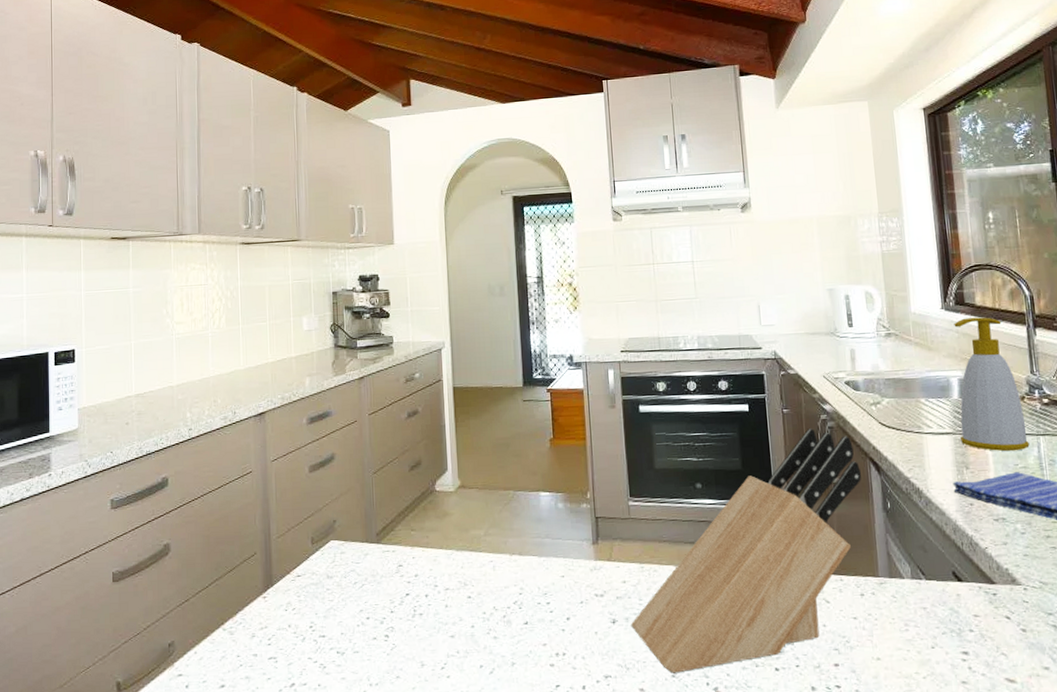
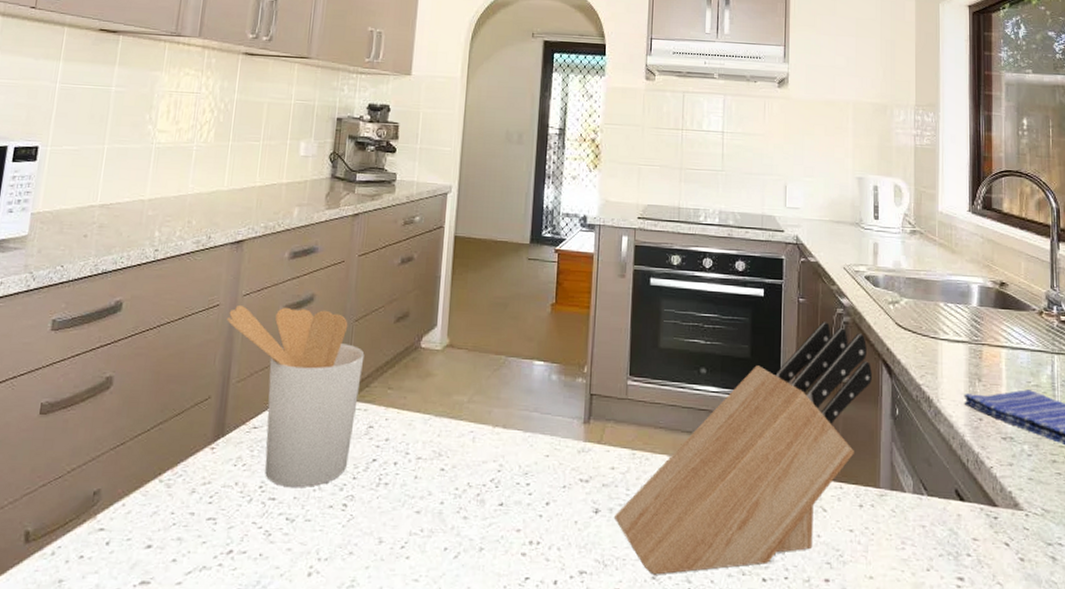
utensil holder: none [260,466,387,625] -> present [227,306,365,488]
soap bottle: present [954,317,1030,452] -> none [975,223,1044,368]

